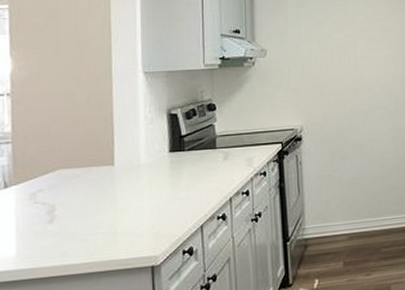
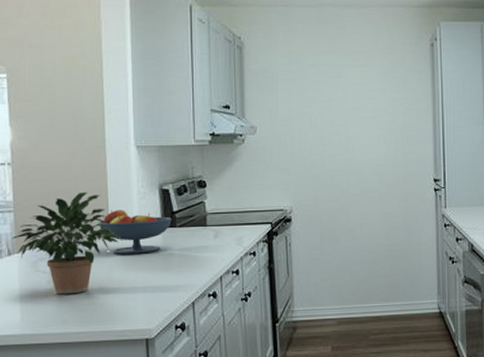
potted plant: none [9,119,129,226] -> present [12,191,123,295]
fruit bowl: none [102,136,180,181] -> present [98,210,172,254]

